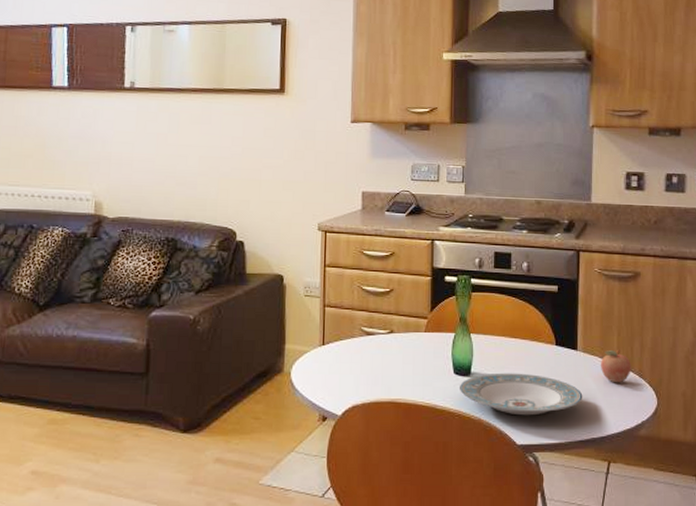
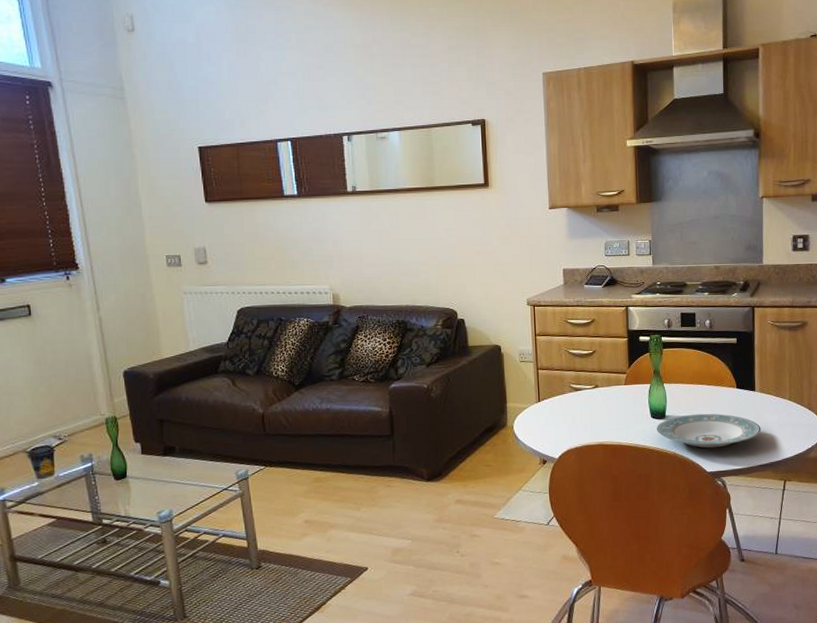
fruit: present [601,349,631,383] -> none [775,388,802,416]

